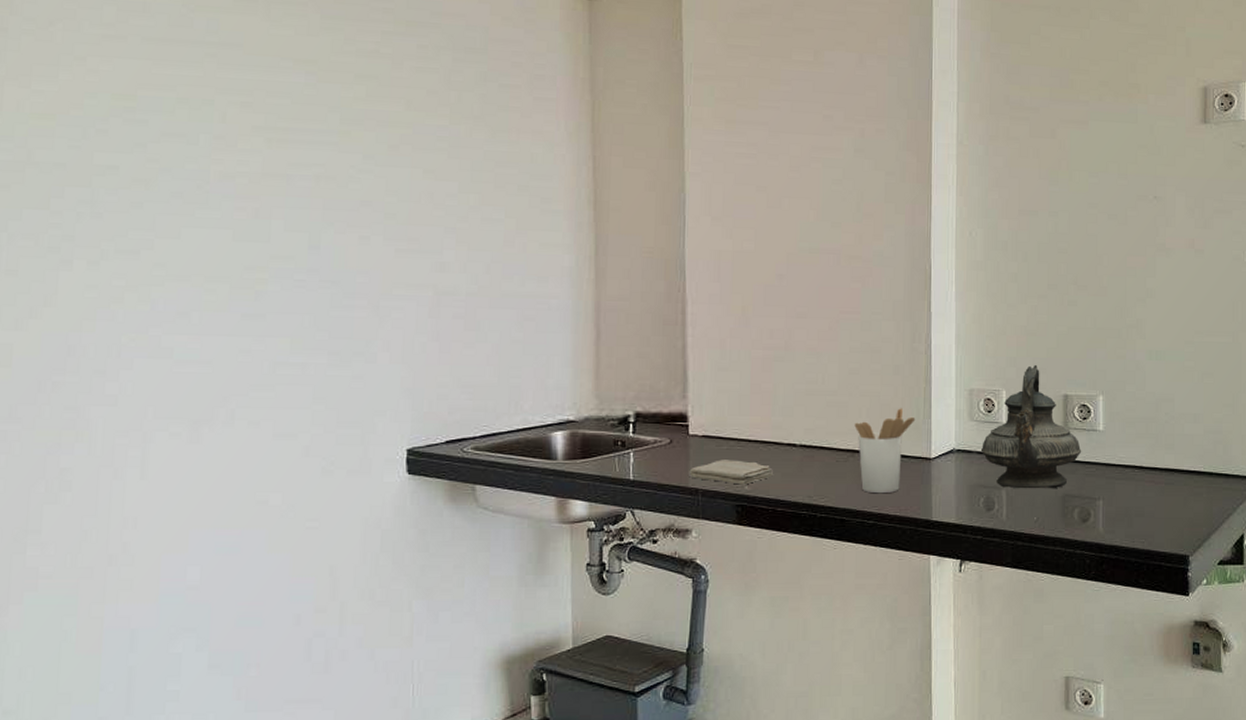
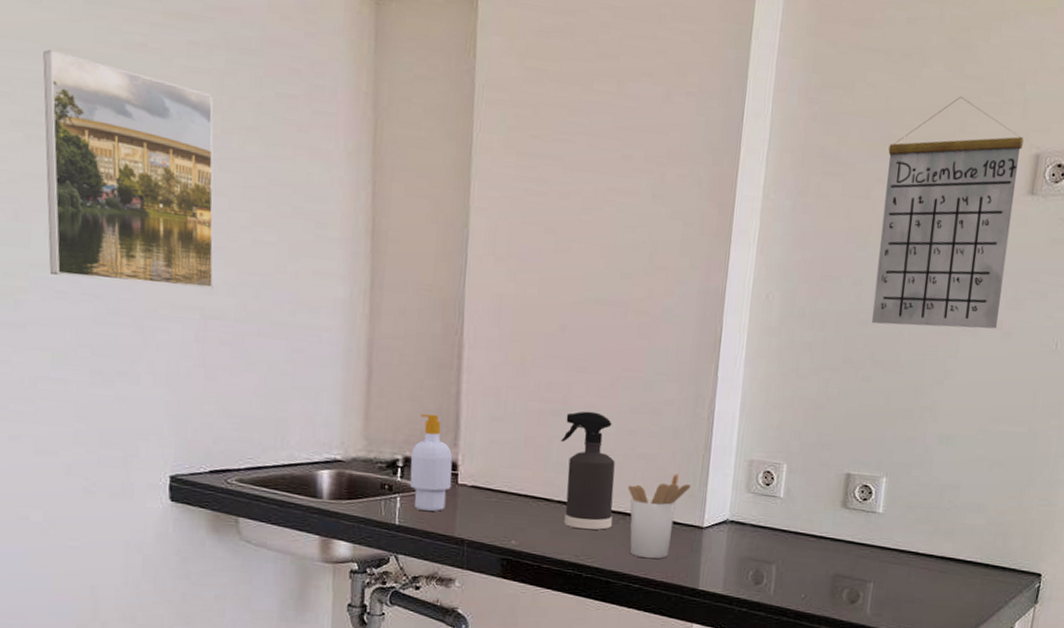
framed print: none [283,62,446,267] -> present [43,49,214,289]
soap bottle: none [641,369,683,465] -> present [409,414,453,512]
washcloth: present [689,460,774,485] -> none [455,511,542,539]
spray bottle: none [786,354,843,470] -> present [561,411,615,530]
teapot: present [980,364,1082,489] -> none [754,439,858,567]
calendar: none [1068,41,1190,251] -> present [872,96,1024,329]

